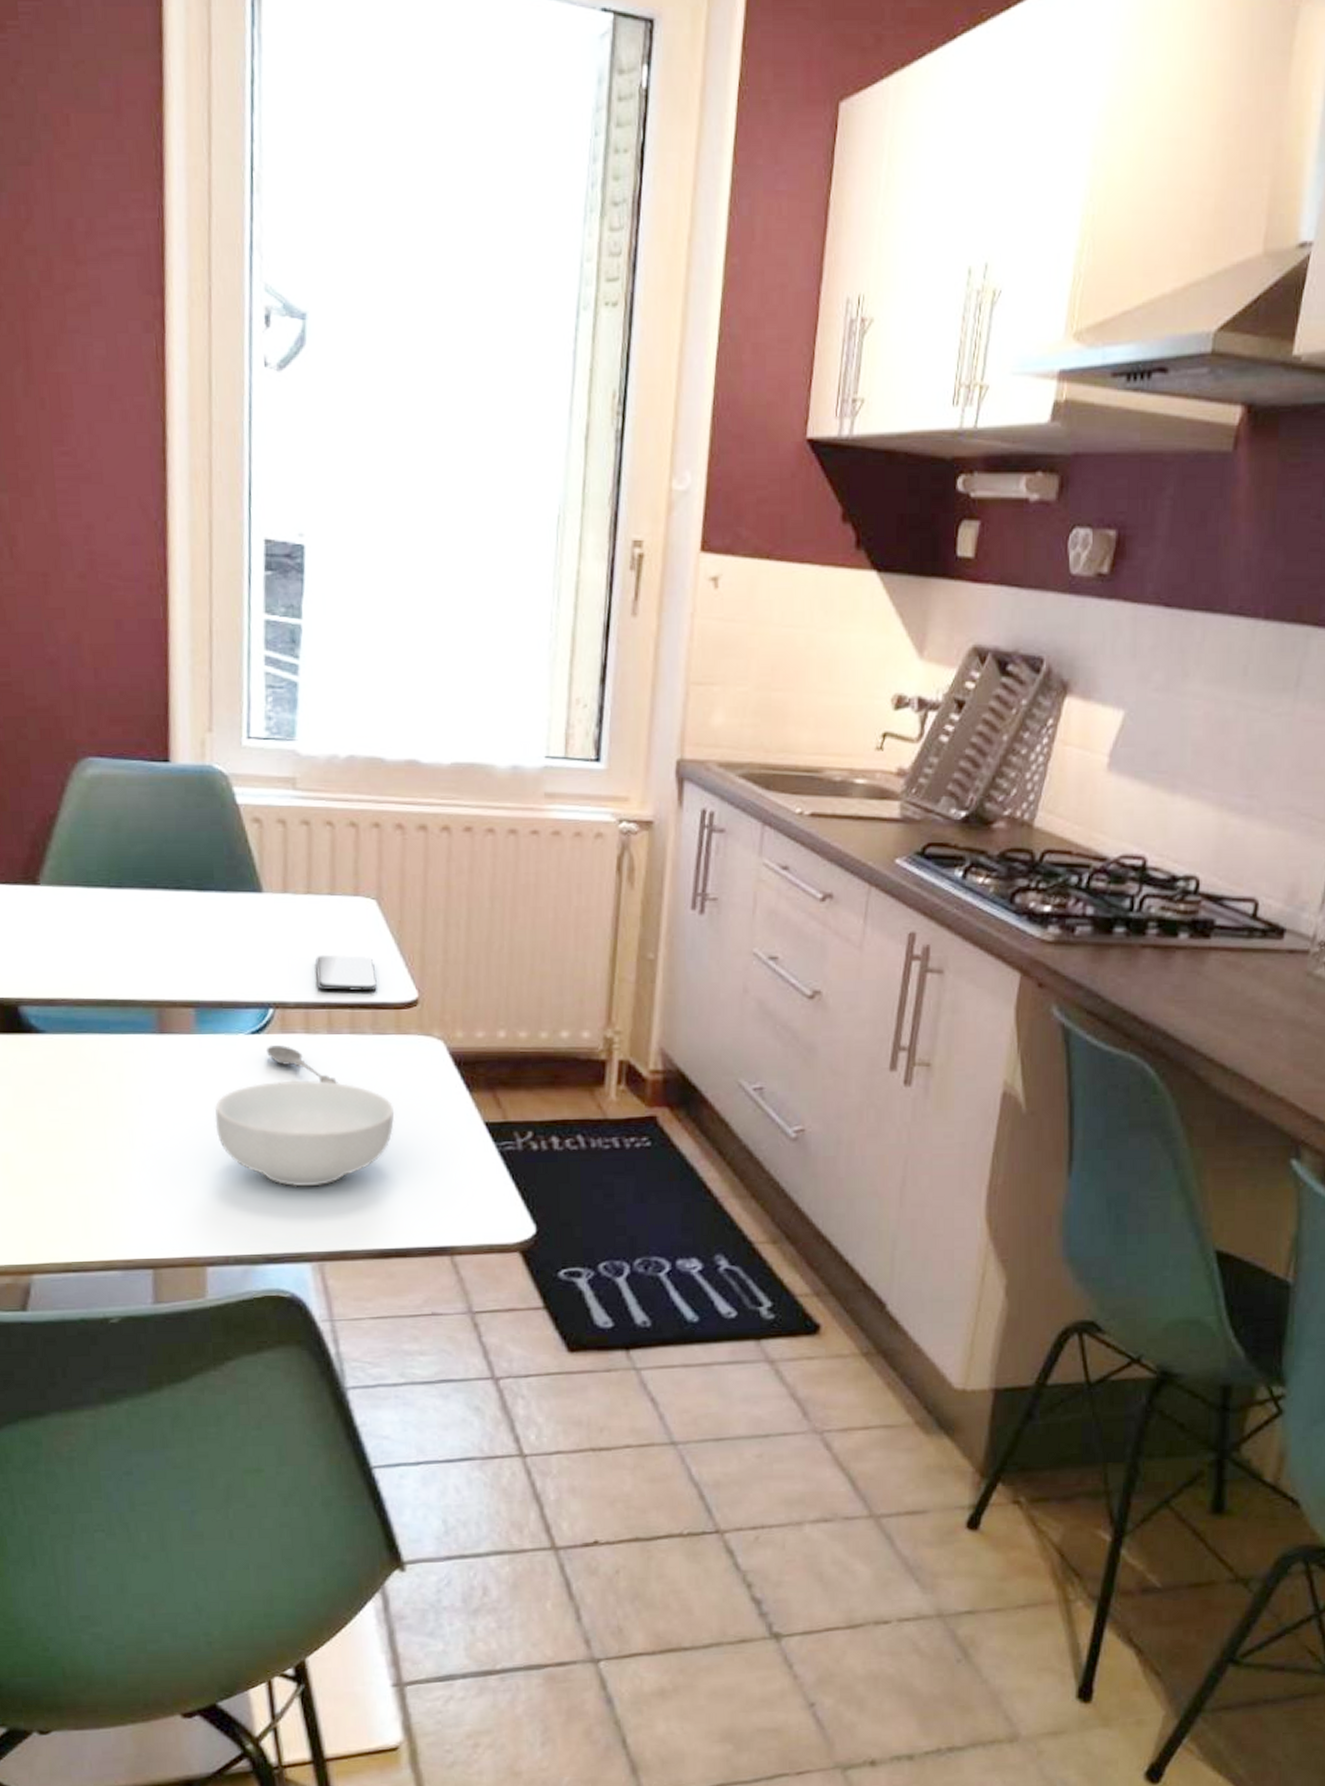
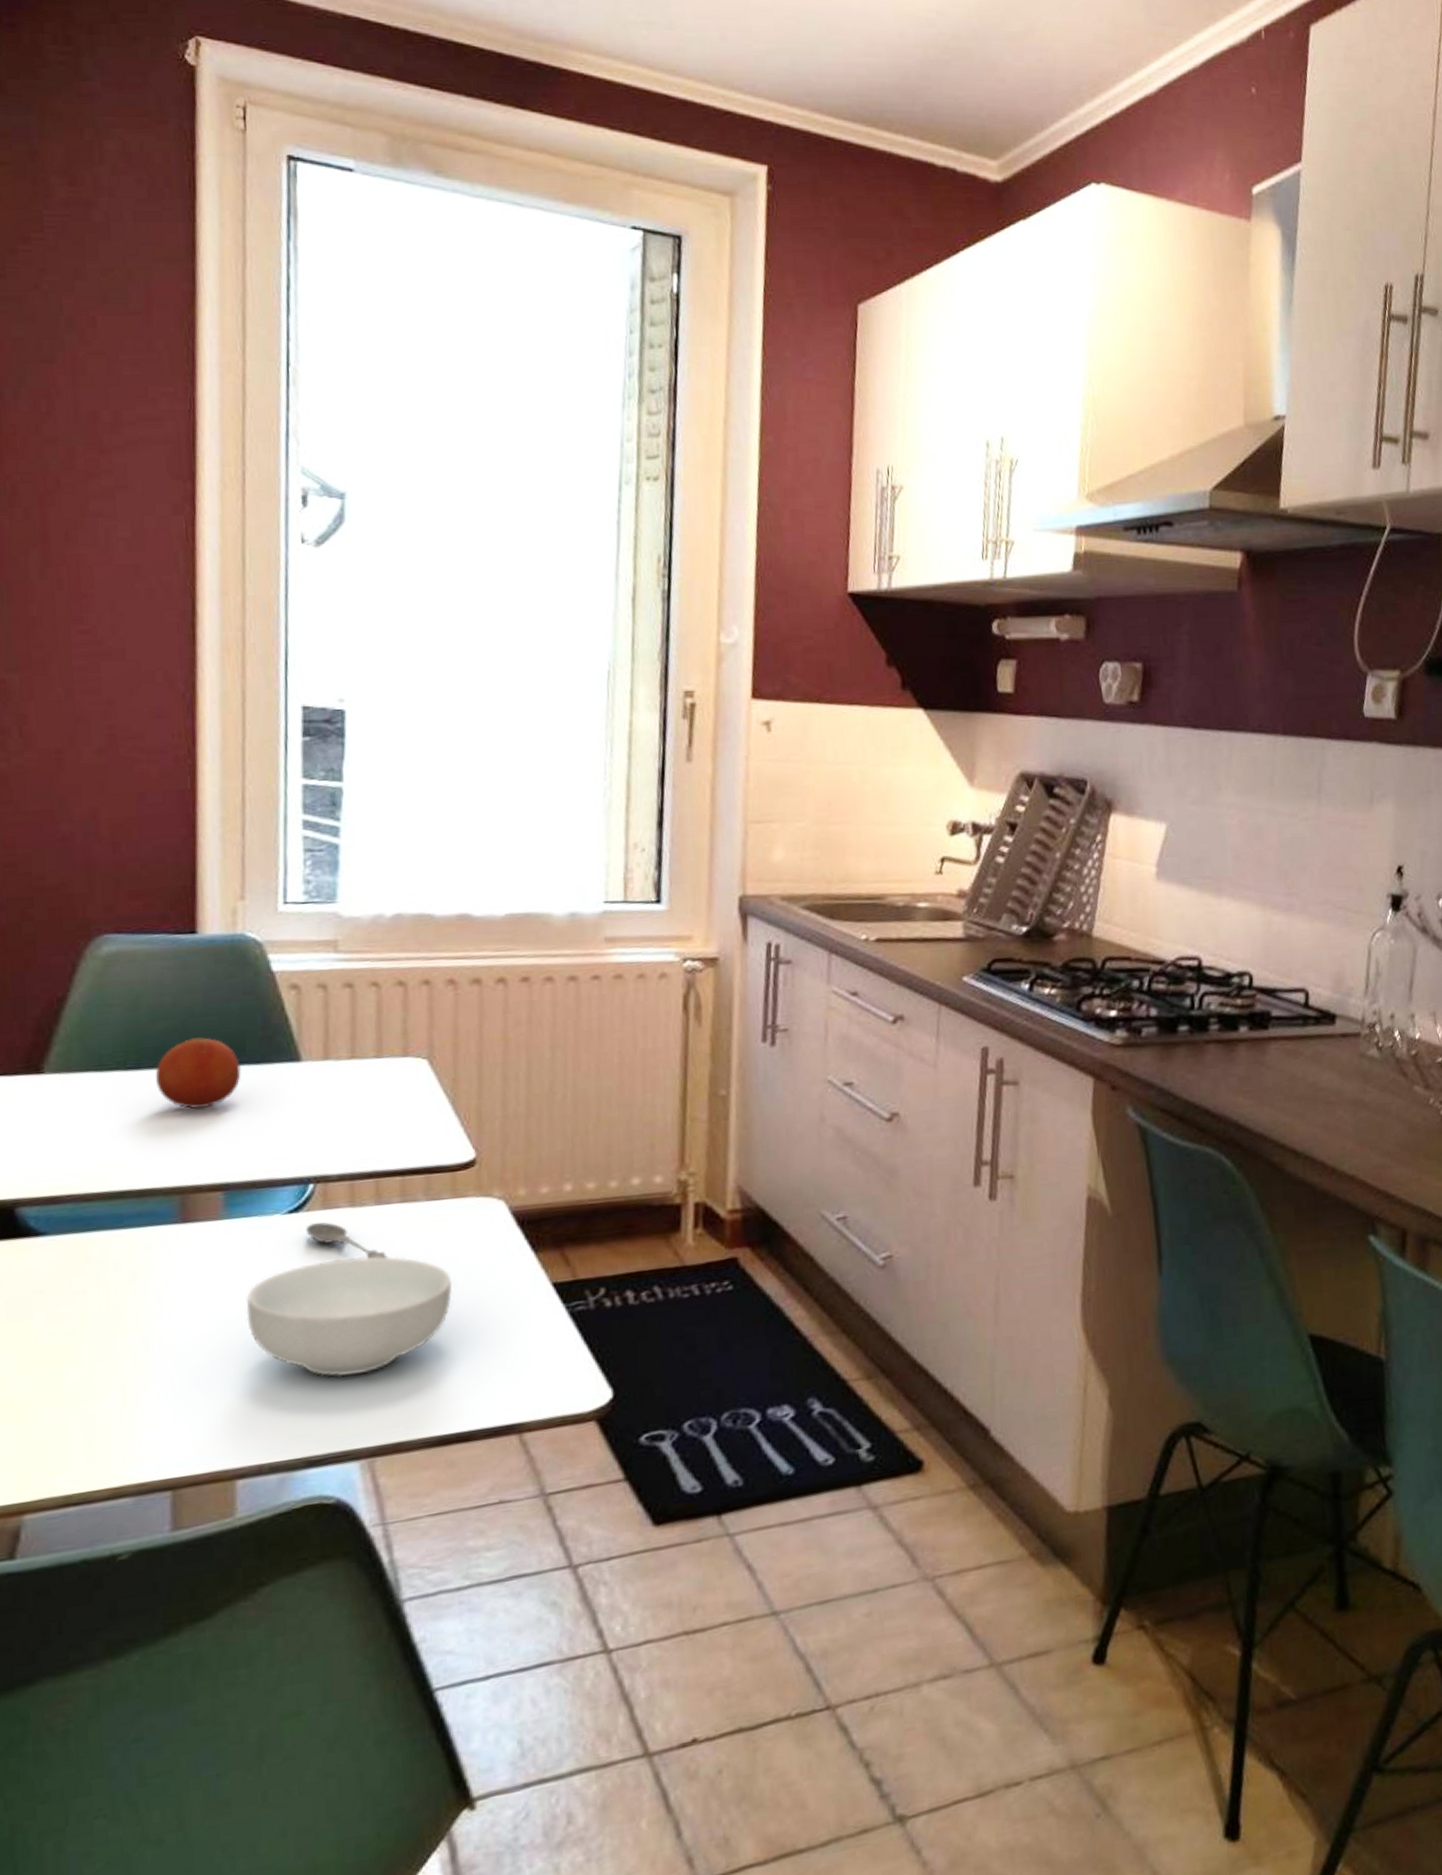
fruit: none [134,862,210,929] -> present [155,1037,241,1109]
smartphone: present [315,954,377,992] -> none [361,1119,430,1159]

